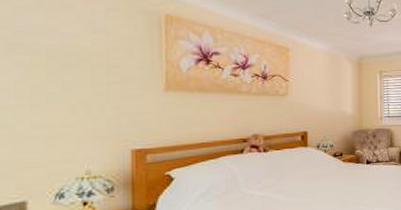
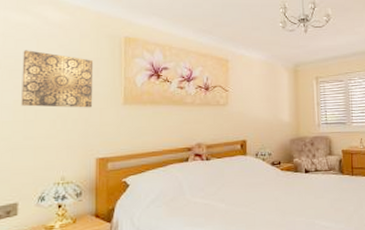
wall art: none [25,20,126,93] -> present [21,50,94,108]

